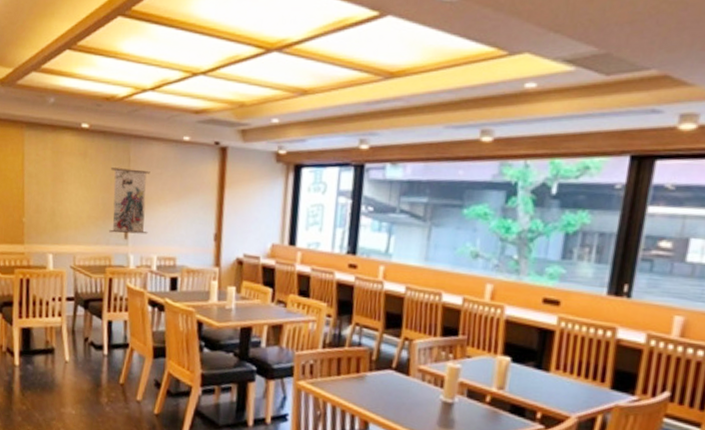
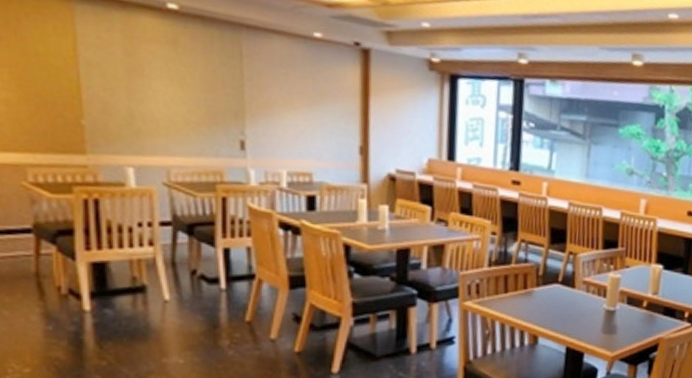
wall scroll: present [109,166,150,235] -> none [216,61,273,145]

